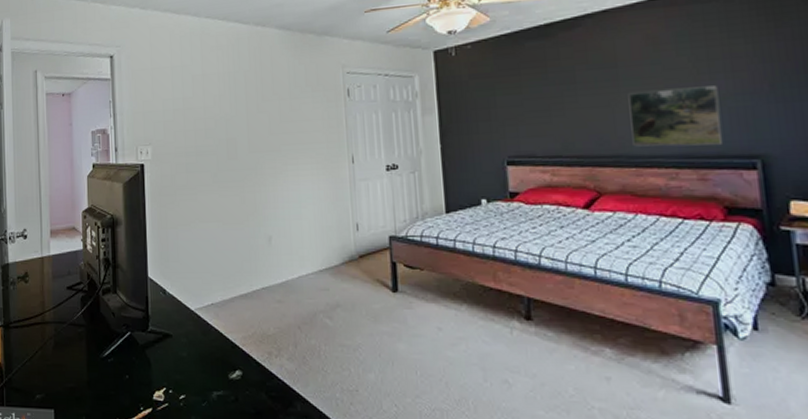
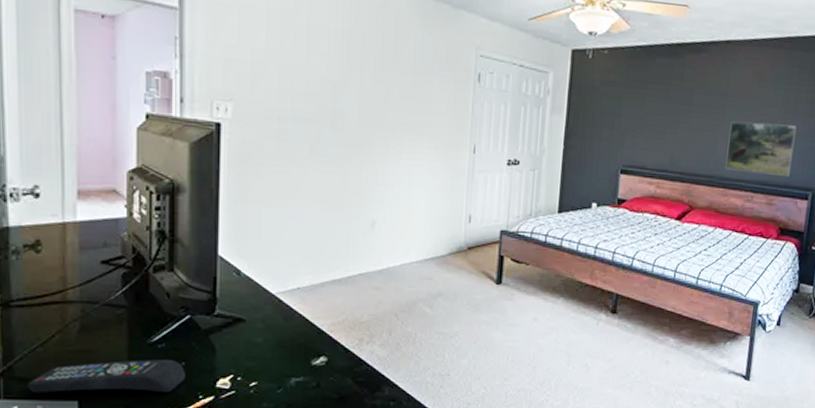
remote control: none [21,373,130,404] -> present [27,359,187,394]

